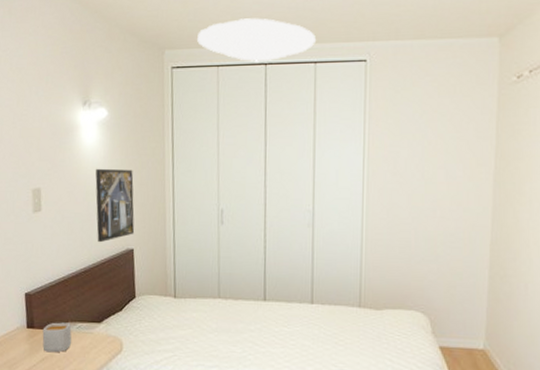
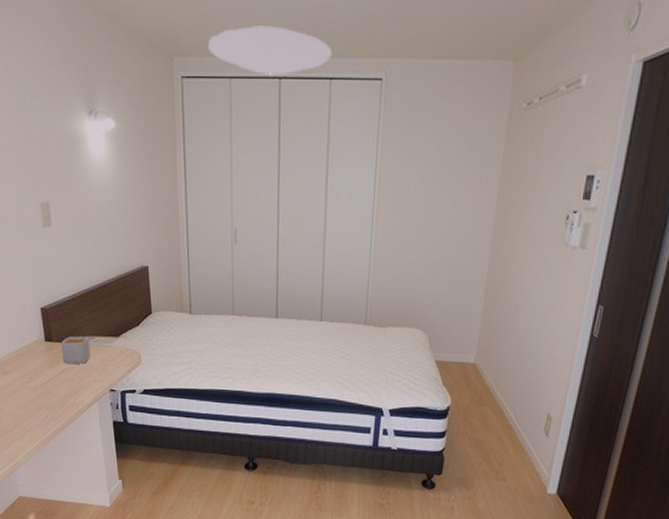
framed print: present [95,168,135,243] -> none [106,183,149,260]

